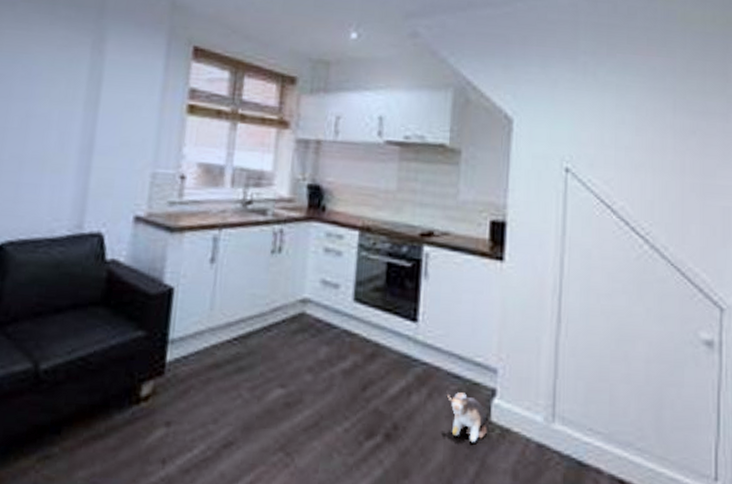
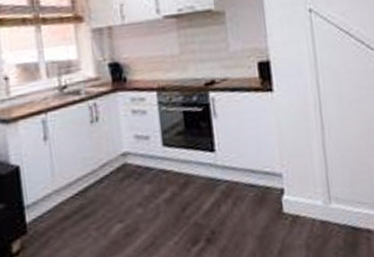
plush toy: present [447,392,488,443] -> none [248,196,282,231]

